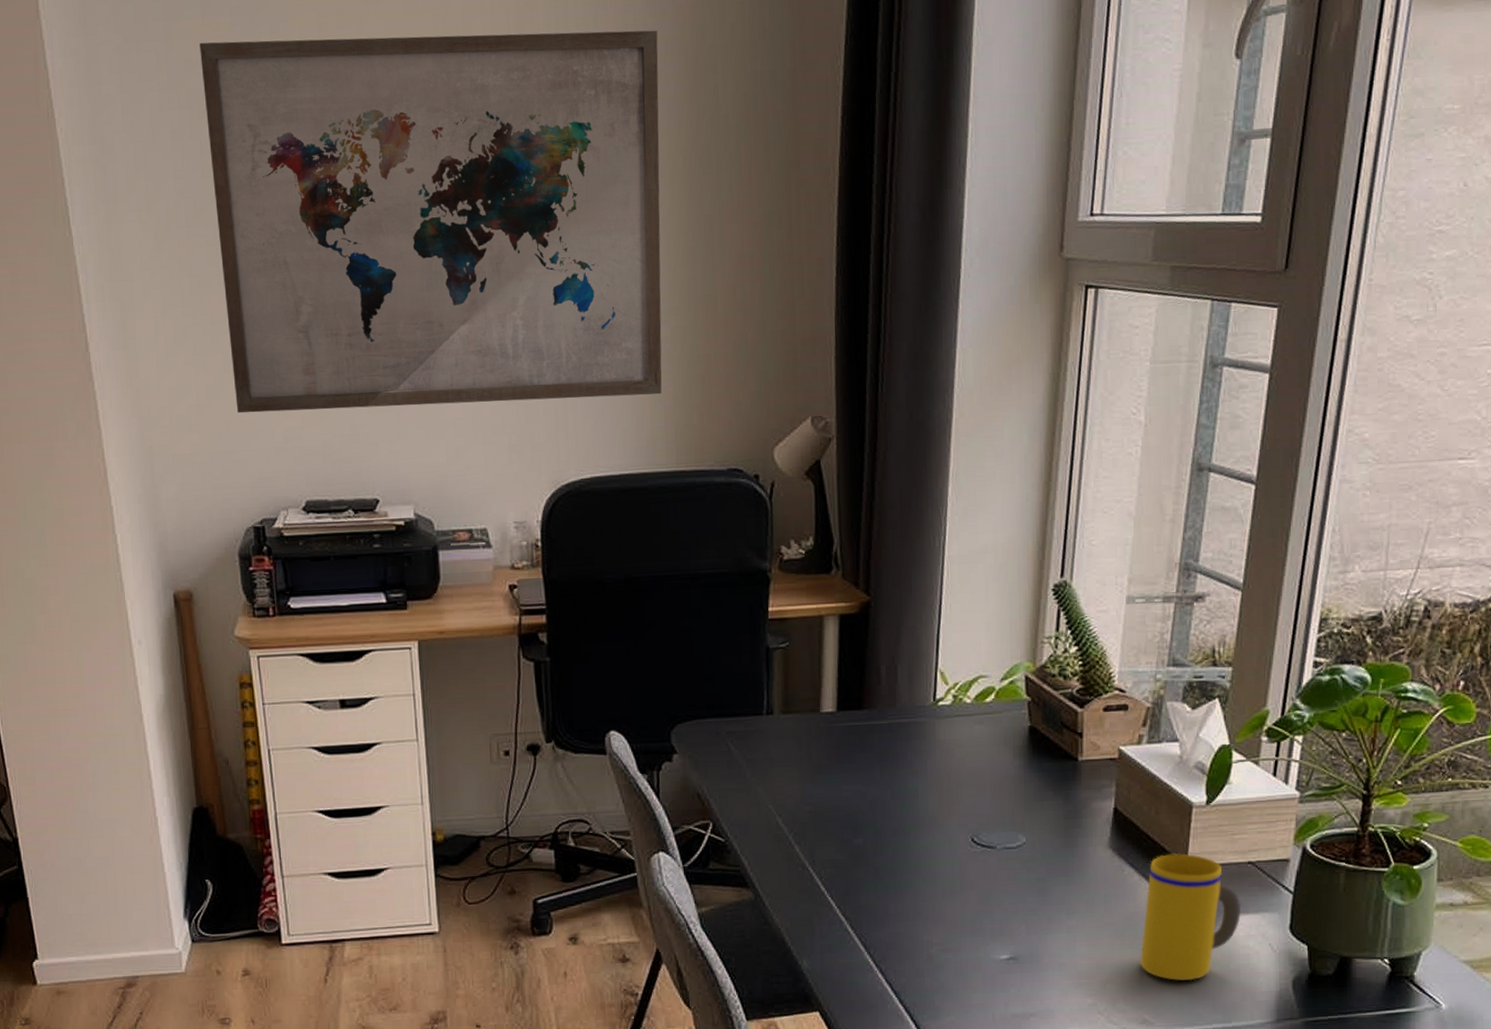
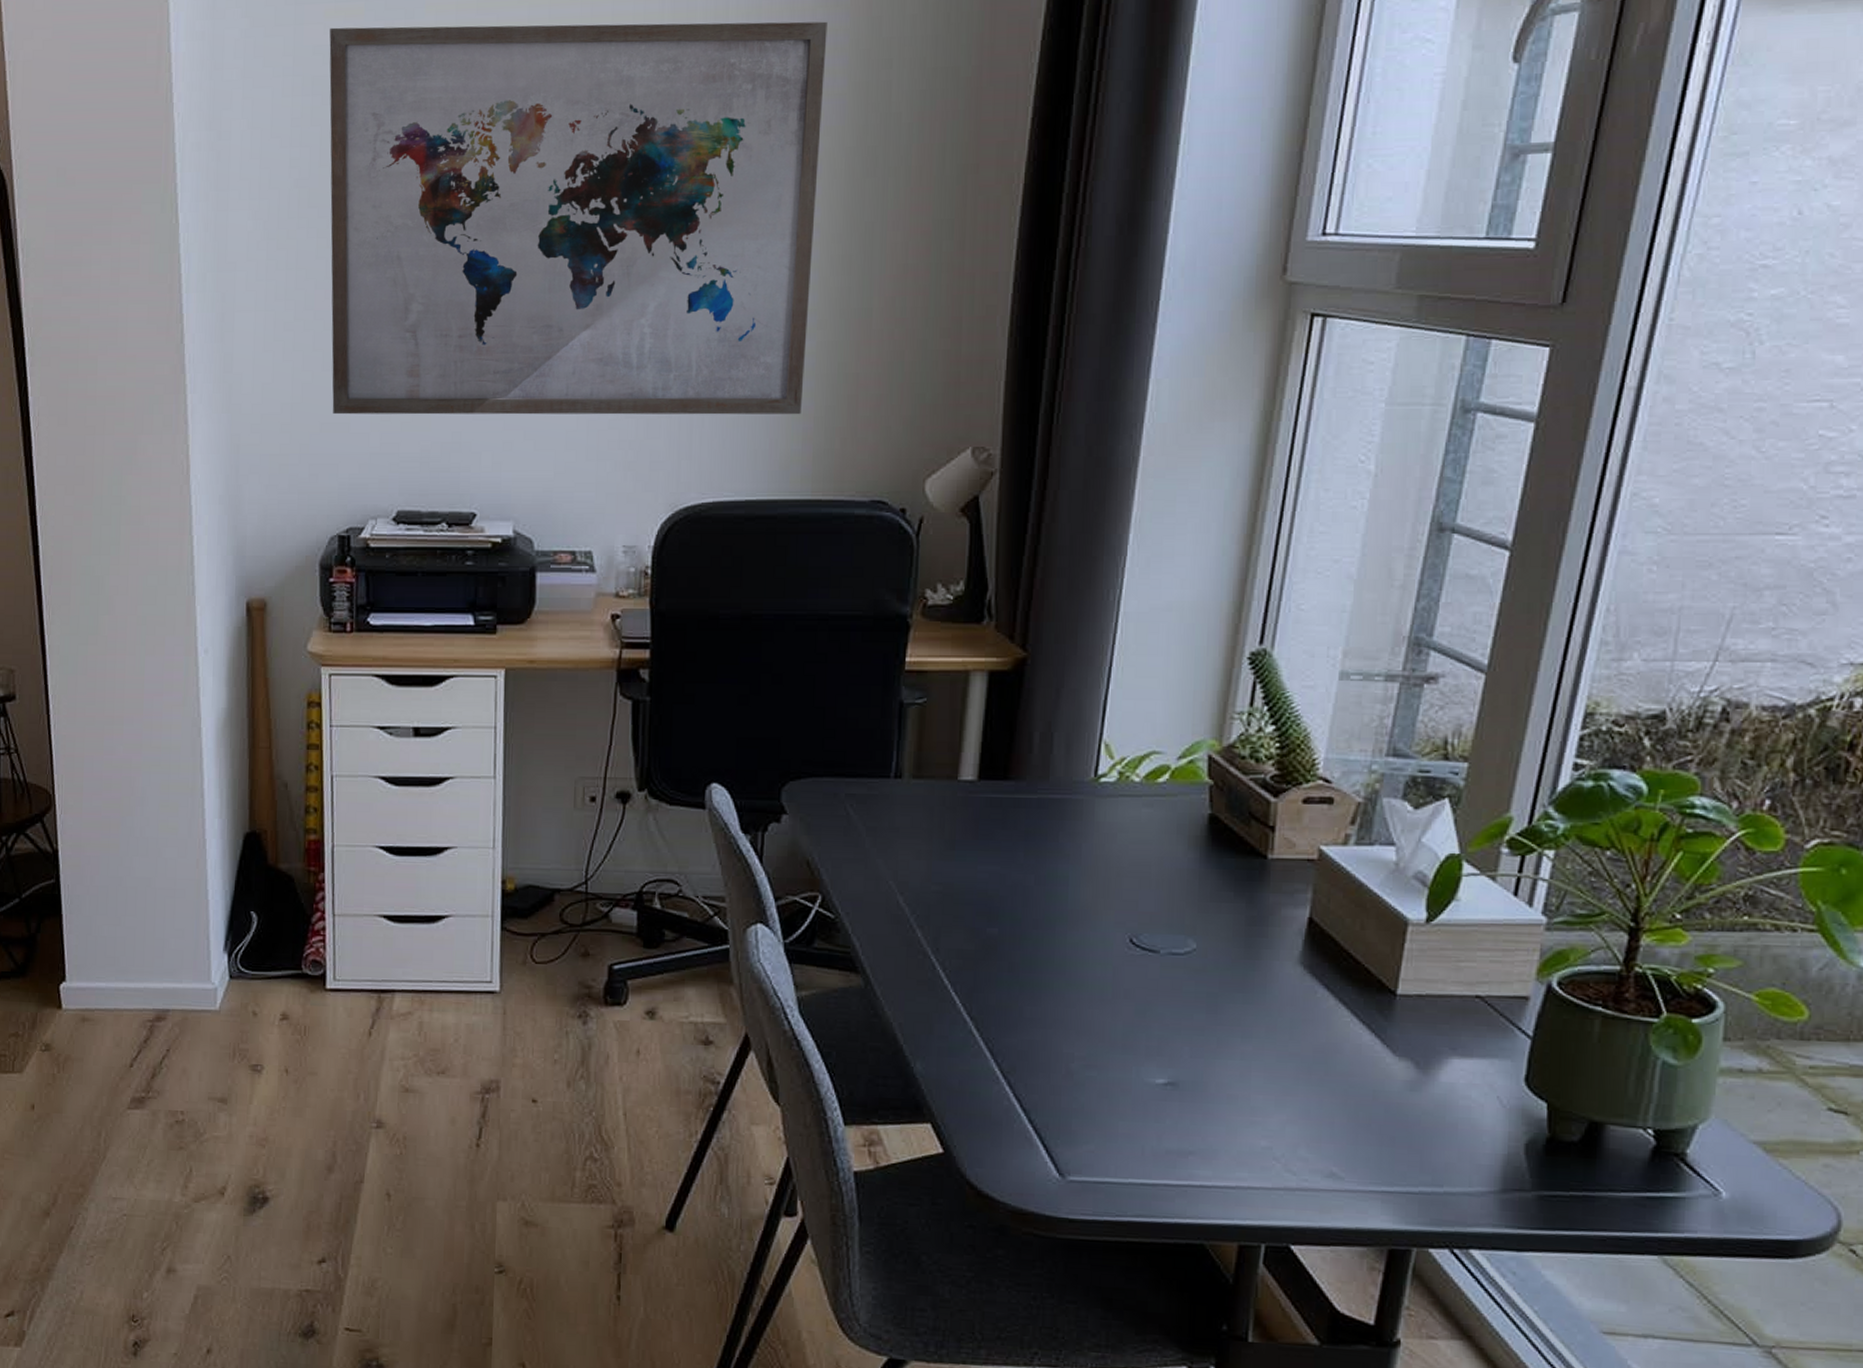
mug: present [1140,853,1242,981] -> none [1330,977,1464,1132]

